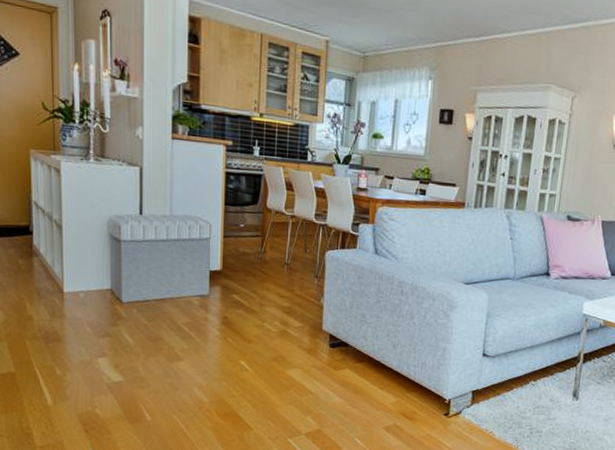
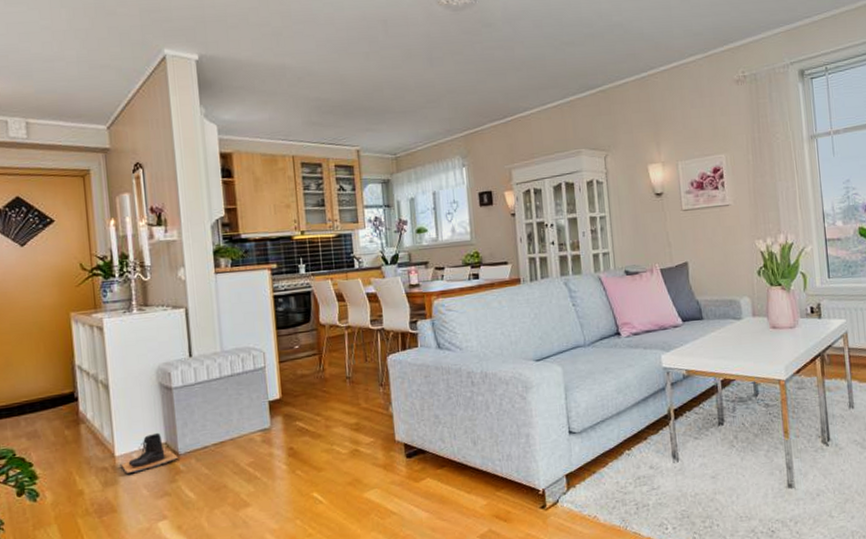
boots: none [67,278,122,311] -> present [120,432,179,475]

